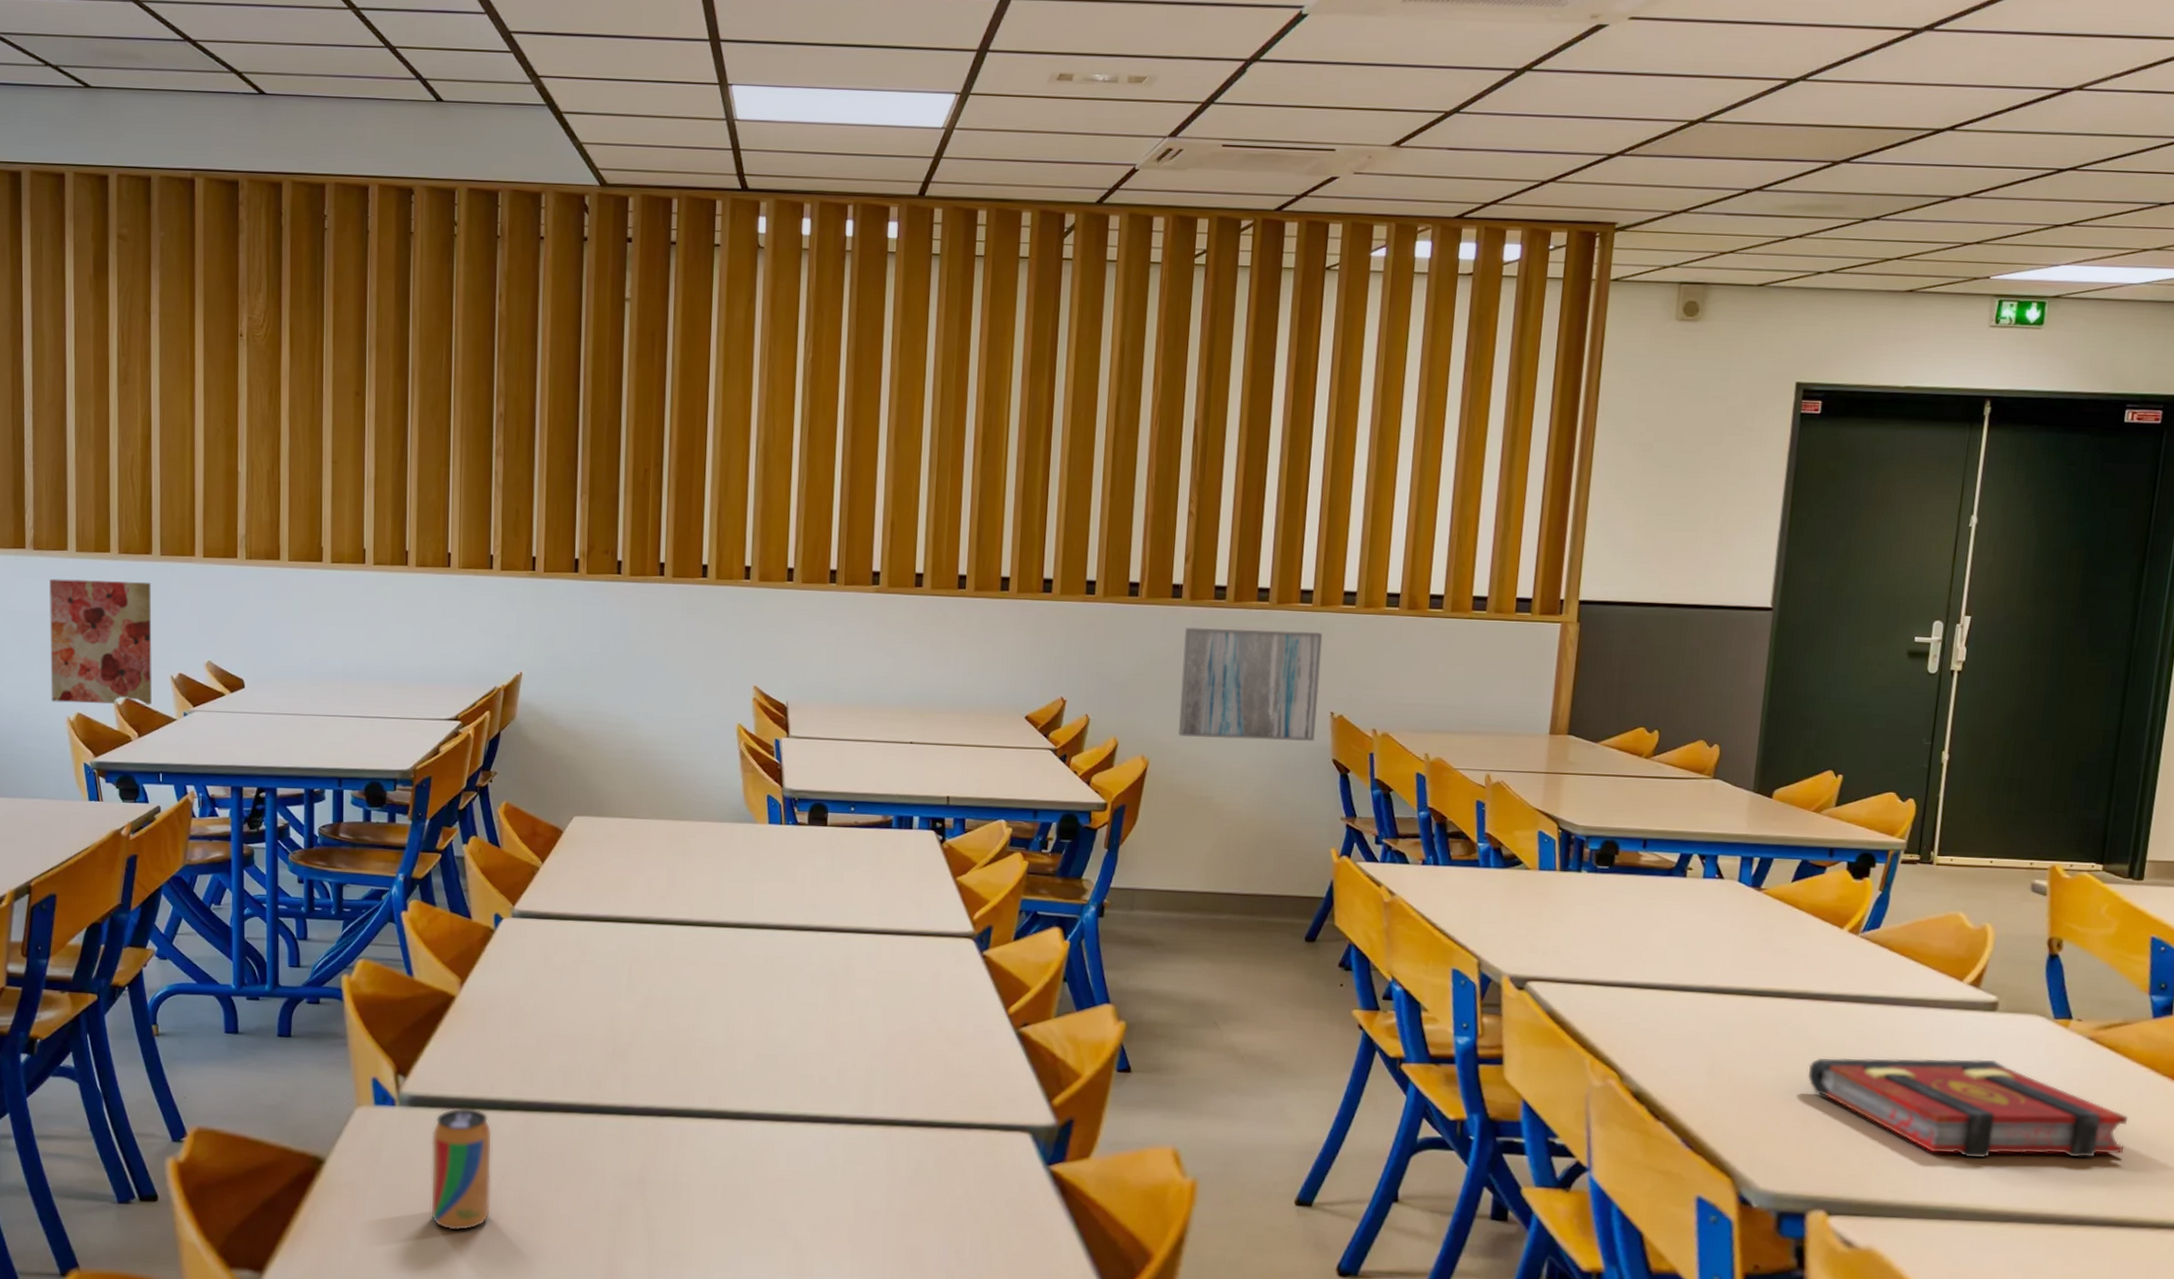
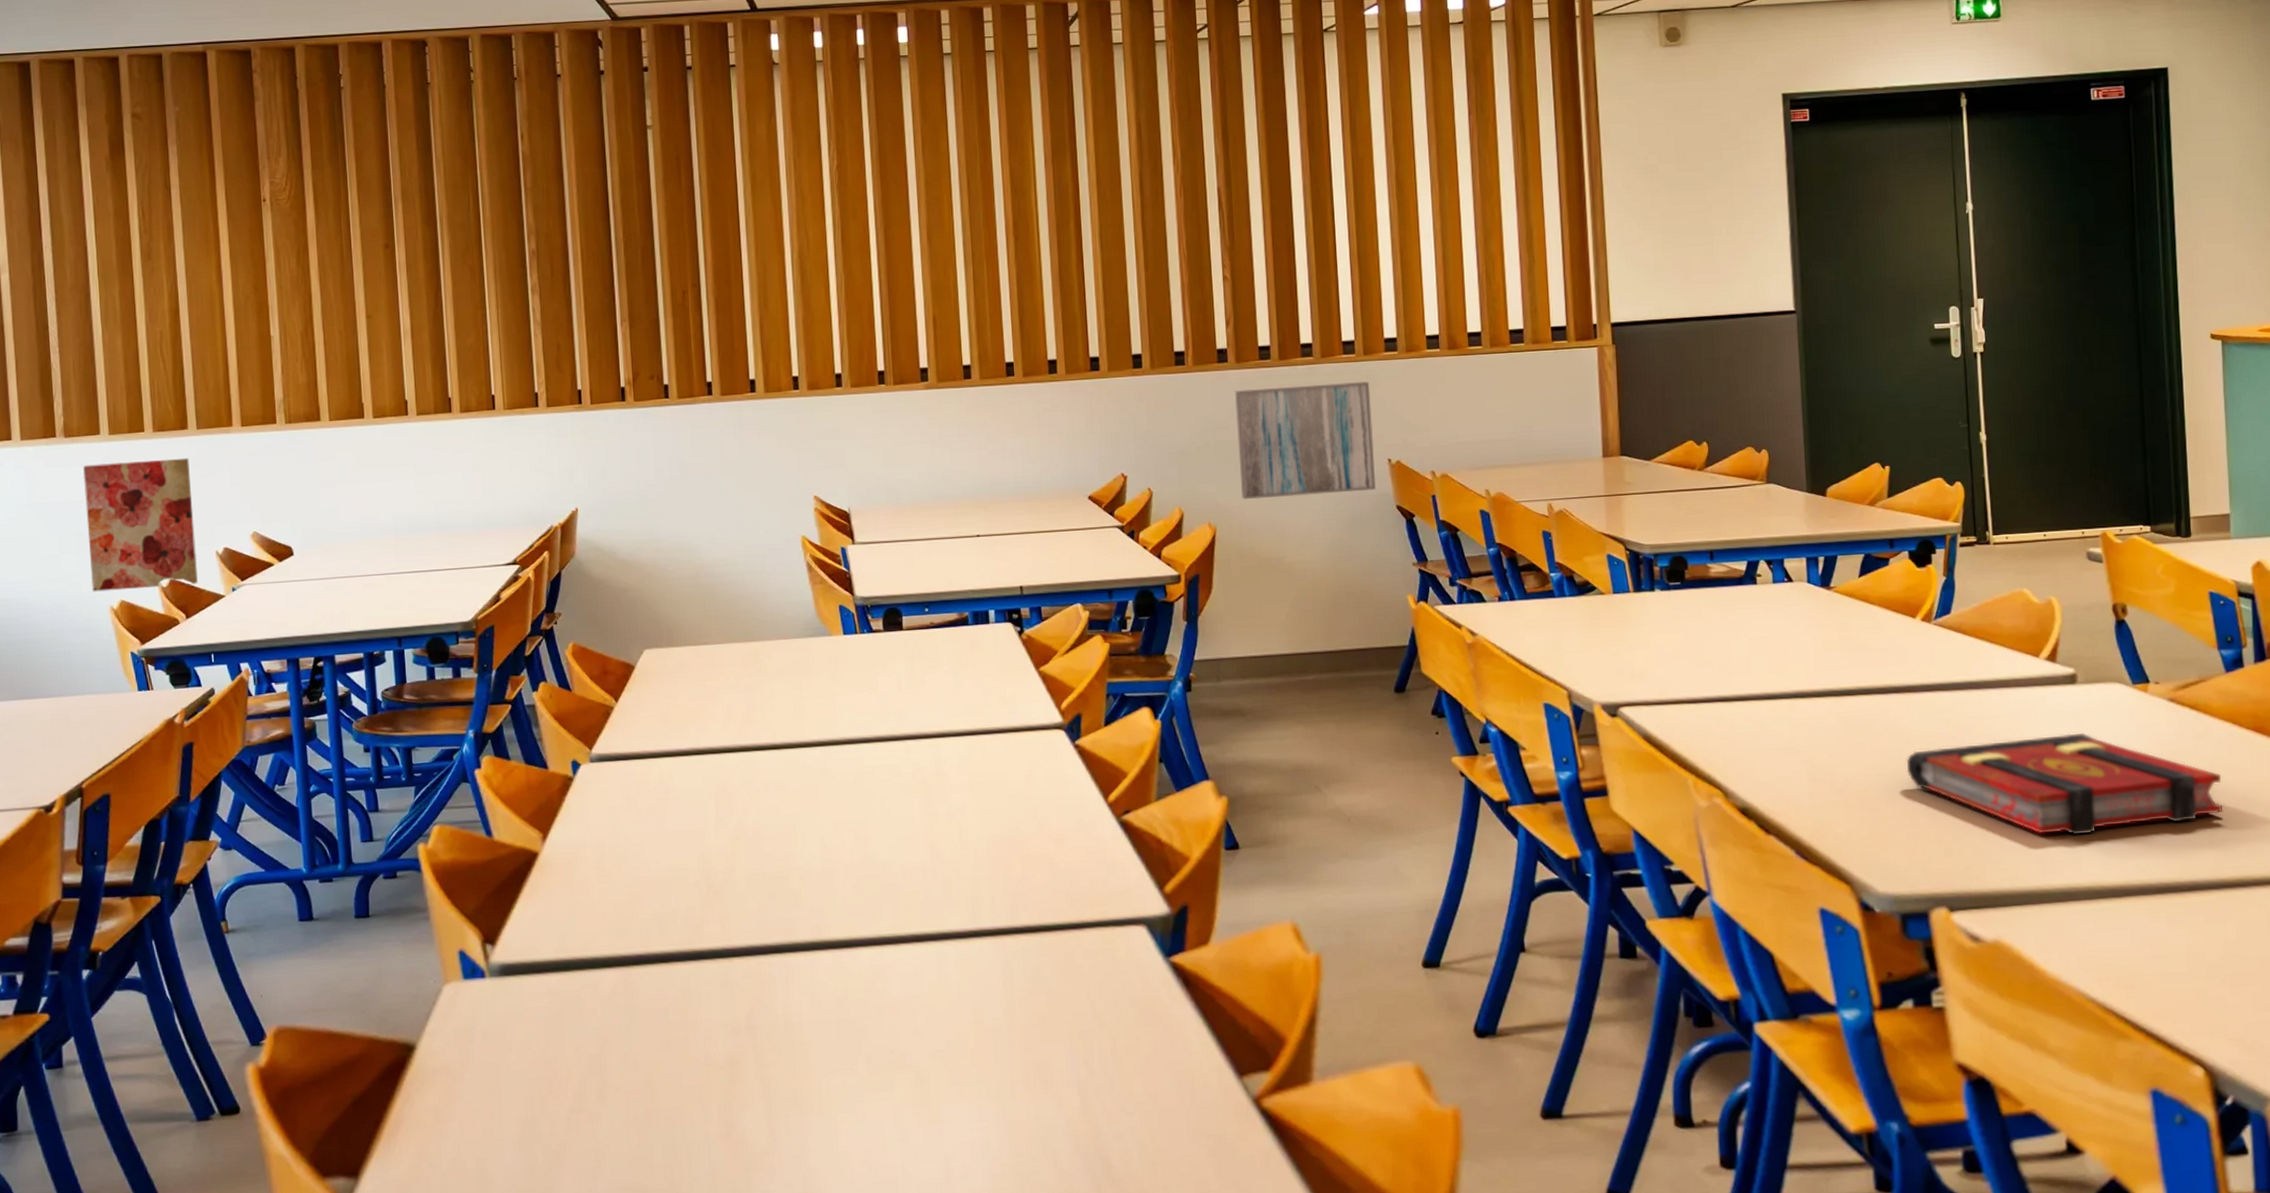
beverage can: present [430,1107,493,1232] -> none [526,969,596,1106]

